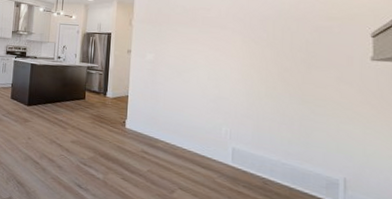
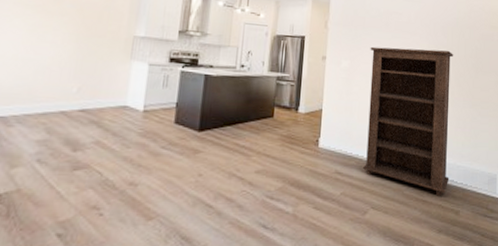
bookshelf: none [168,41,275,191] -> present [362,46,453,196]

